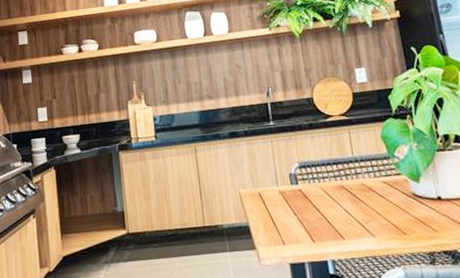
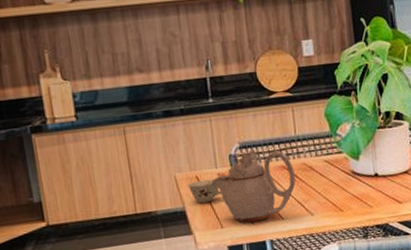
teacup: none [251,196,283,219] -> present [187,178,221,203]
teapot: none [273,168,355,241] -> present [211,149,296,223]

